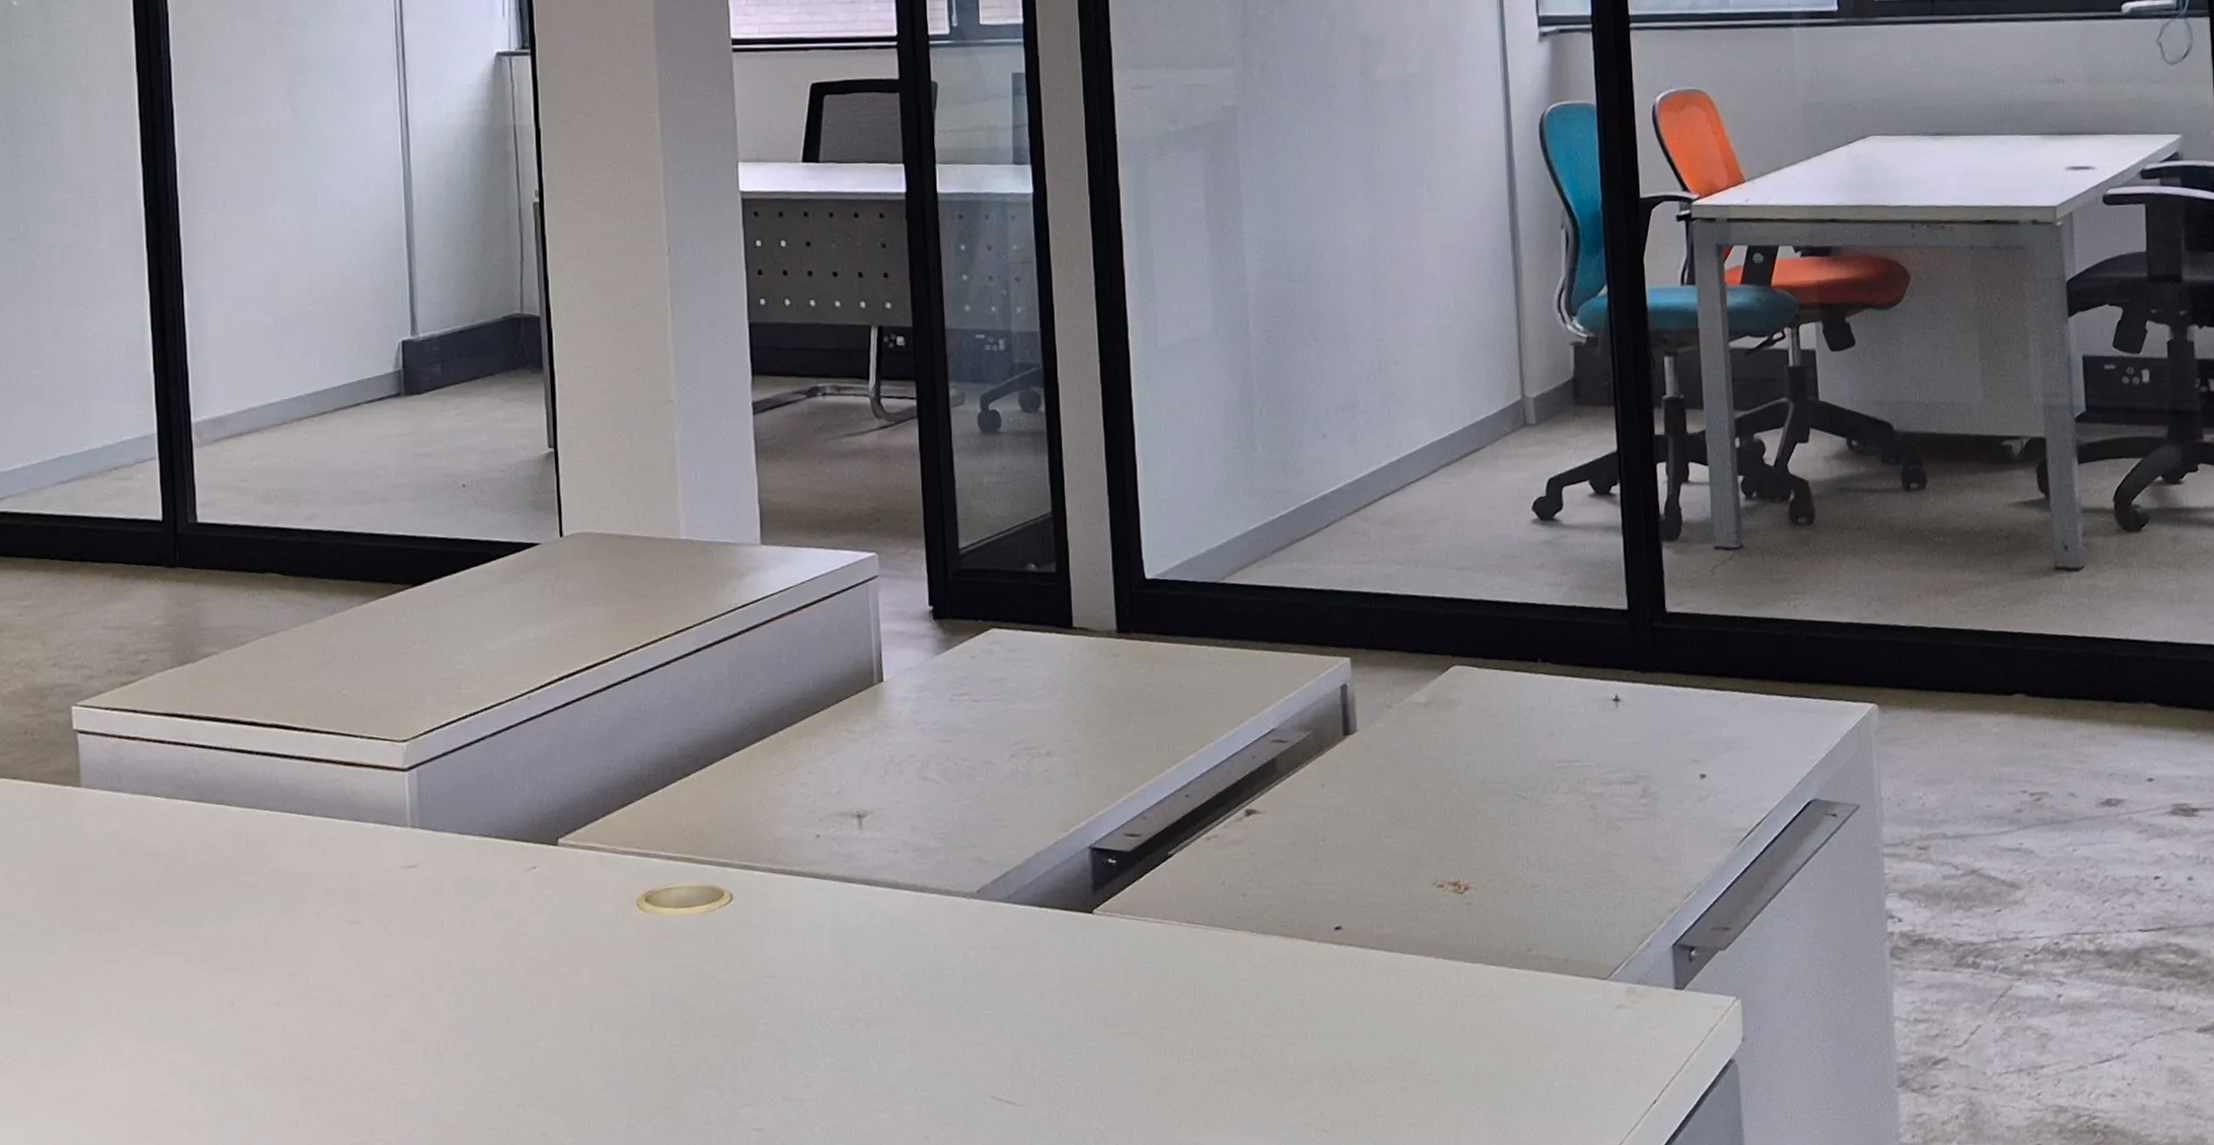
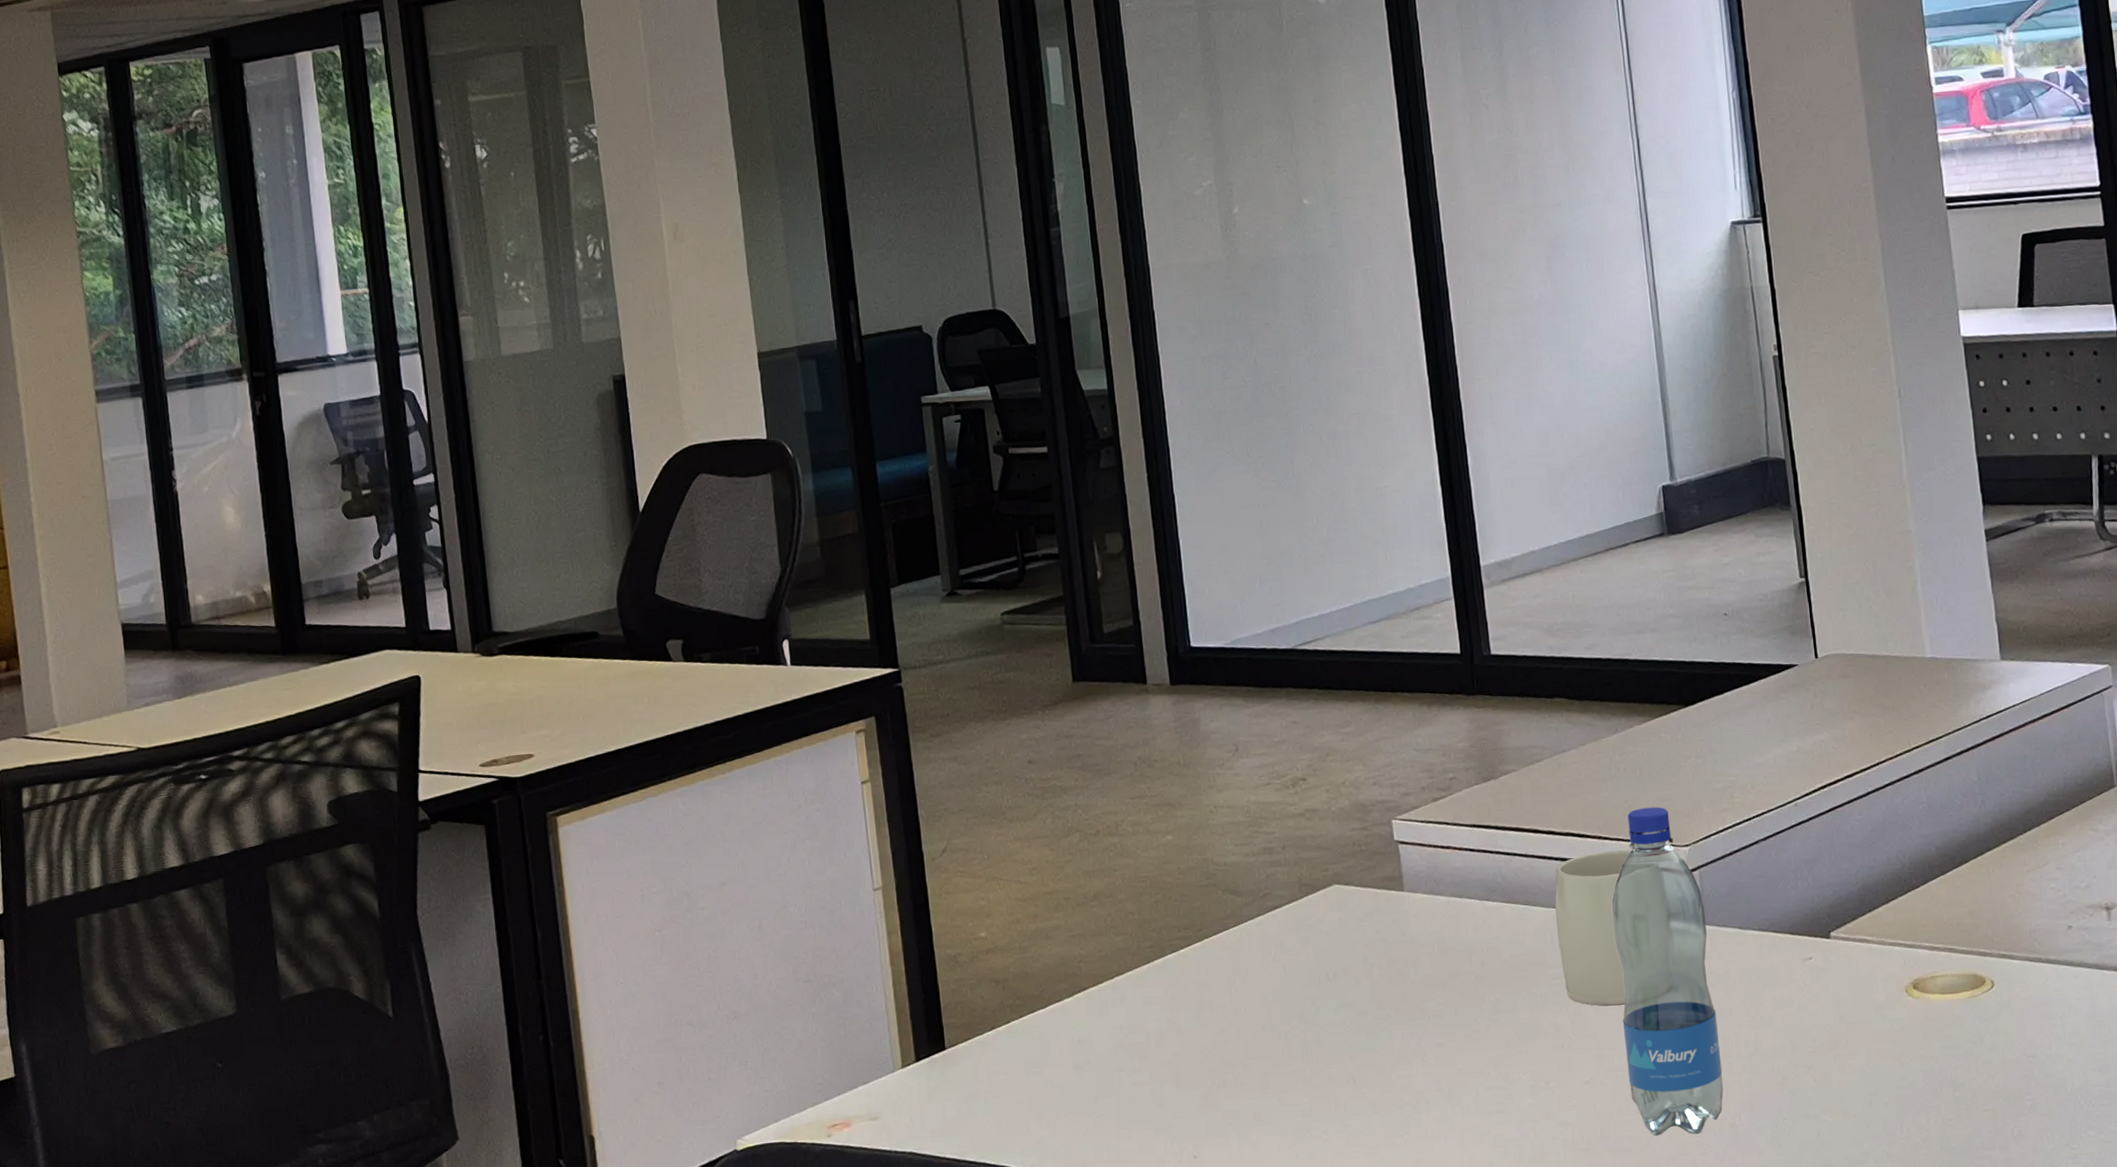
mug: none [252,744,343,919] -> present [1554,850,1632,1006]
bottle: none [316,697,430,1063] -> present [1612,807,1723,1136]

